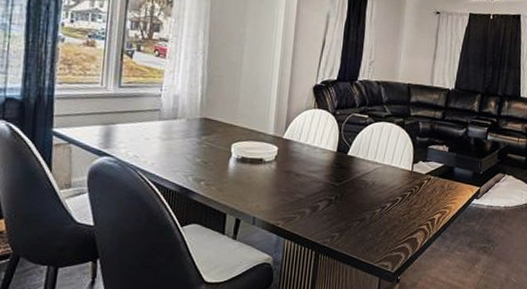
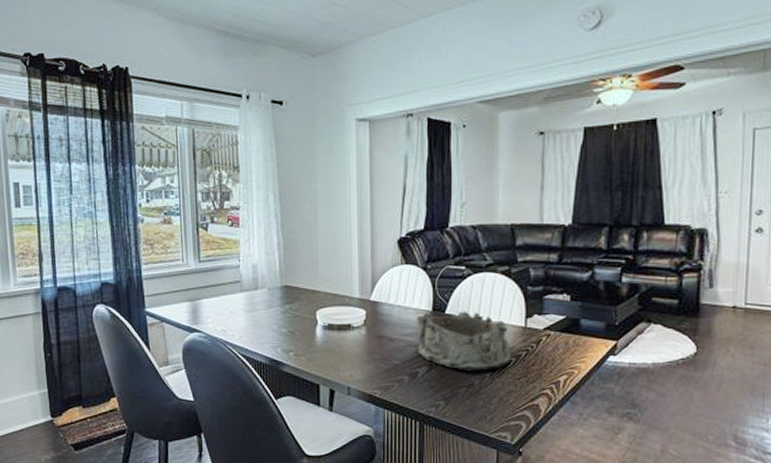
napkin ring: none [320,153,398,207] -> present [417,311,511,371]

